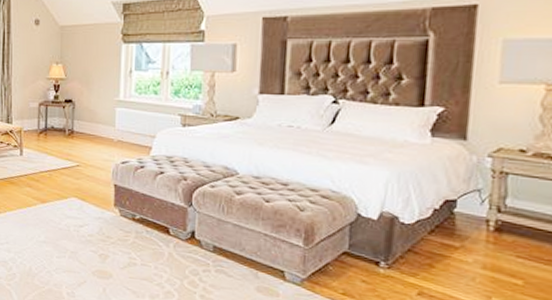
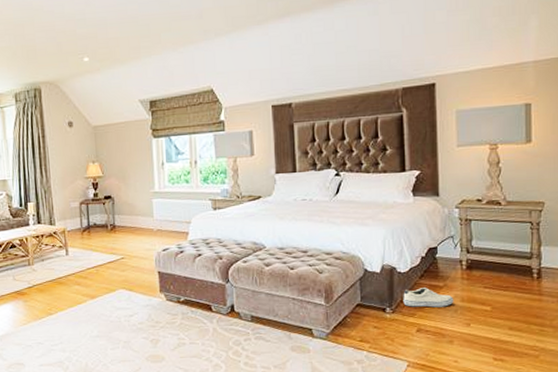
shoe: none [403,244,473,272] -> present [403,288,454,308]

